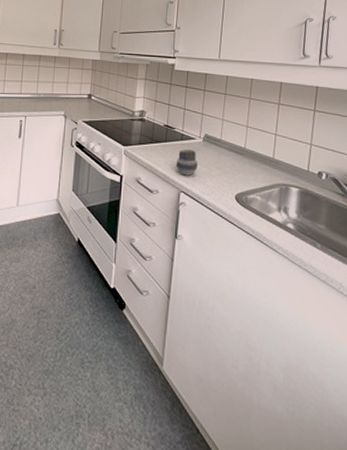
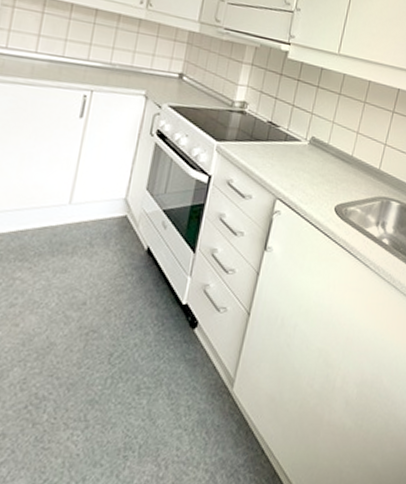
cup: present [176,149,197,176] -> none [275,151,300,182]

